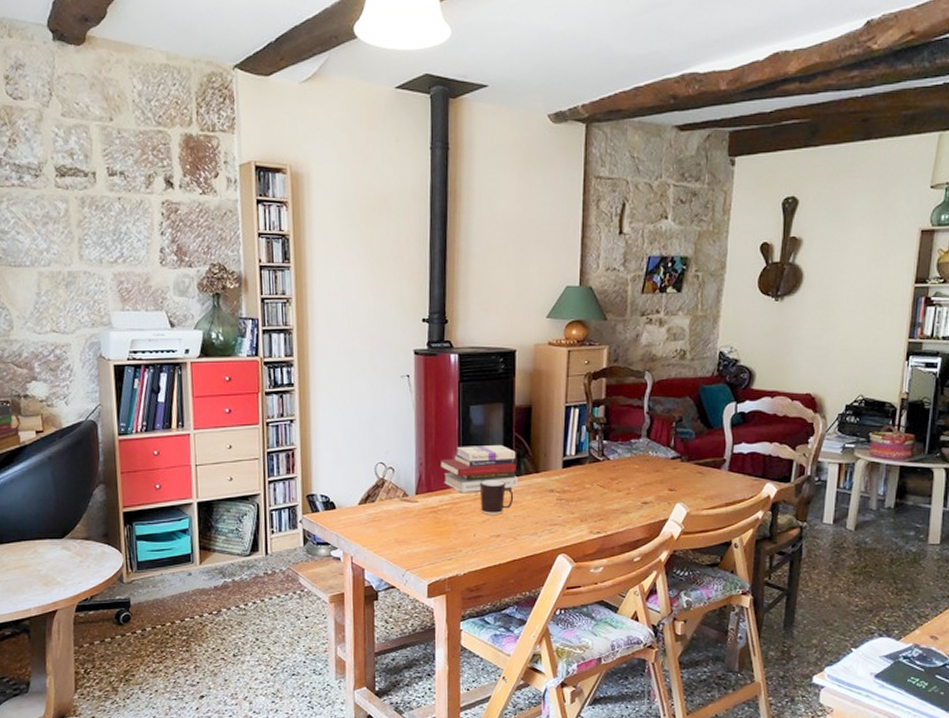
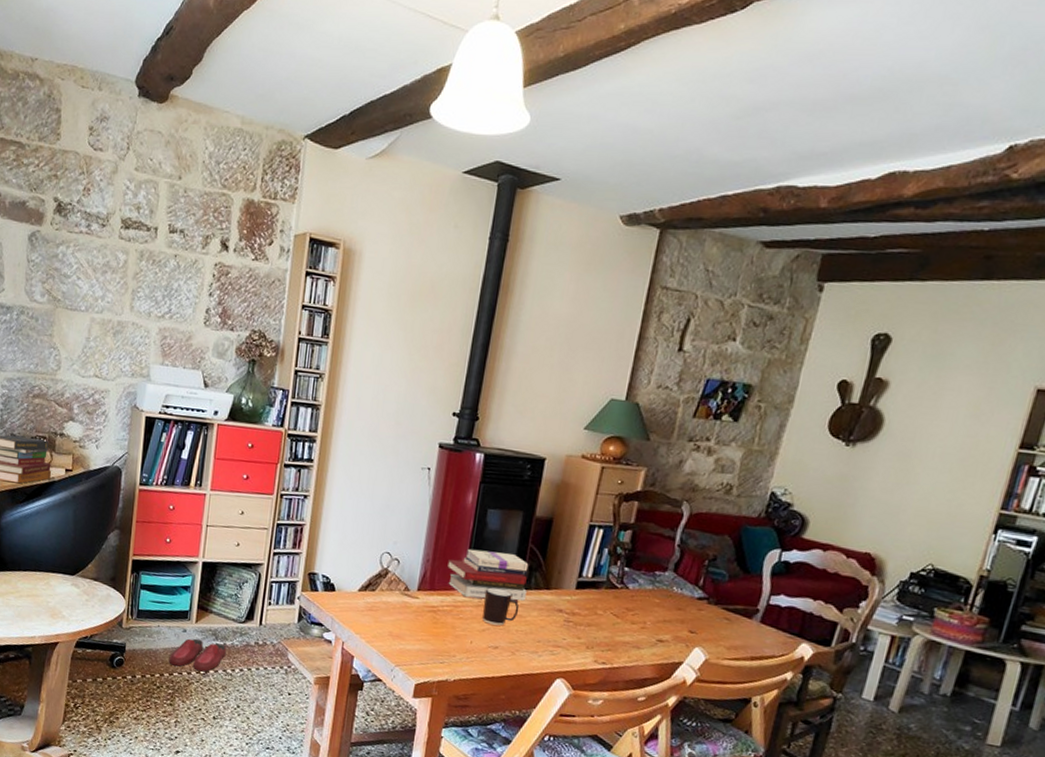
slippers: none [178,580,236,612] -> present [168,638,227,672]

